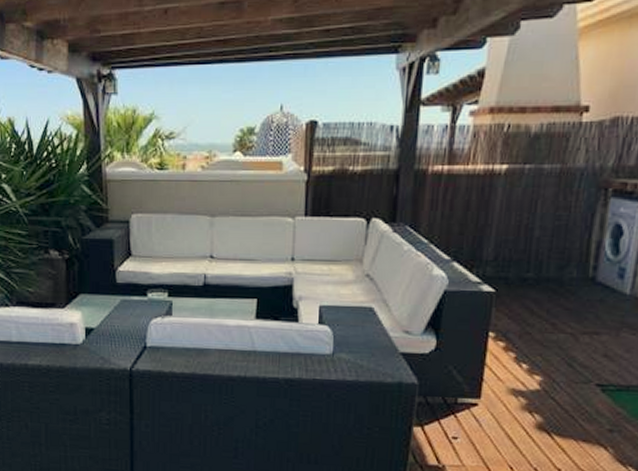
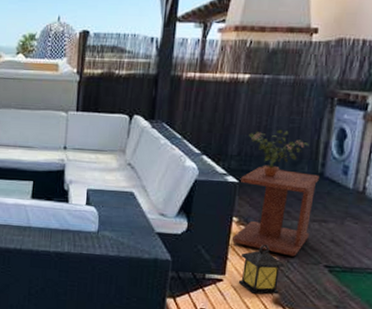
side table: none [487,273,590,375] -> present [231,167,319,257]
lantern: none [497,362,551,419] -> present [239,244,285,295]
potted plant: none [507,228,579,285] -> present [249,129,310,178]

